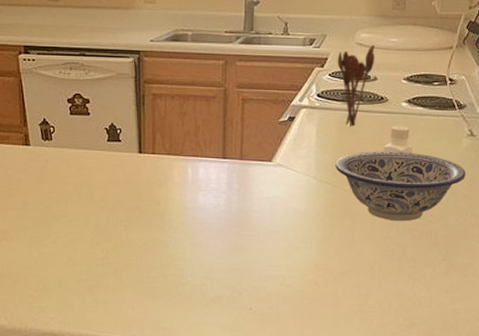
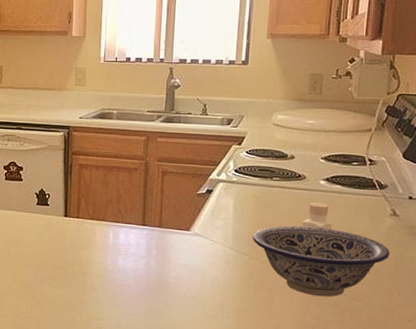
utensil holder: present [337,45,375,127] -> none [254,126,292,202]

